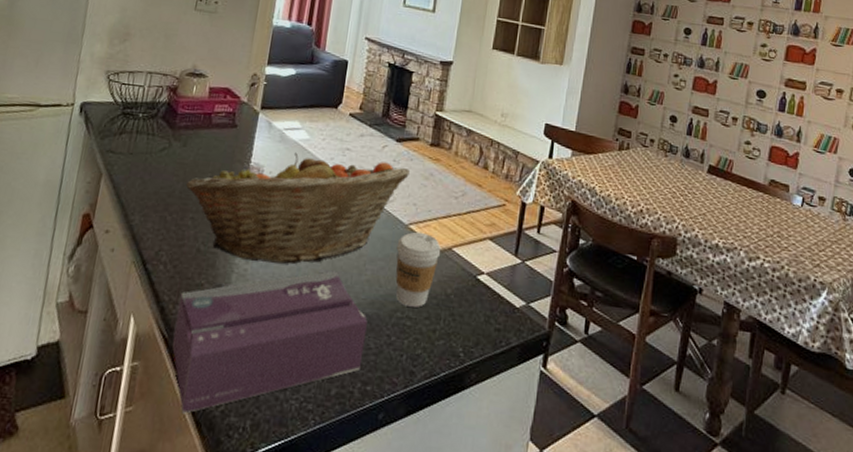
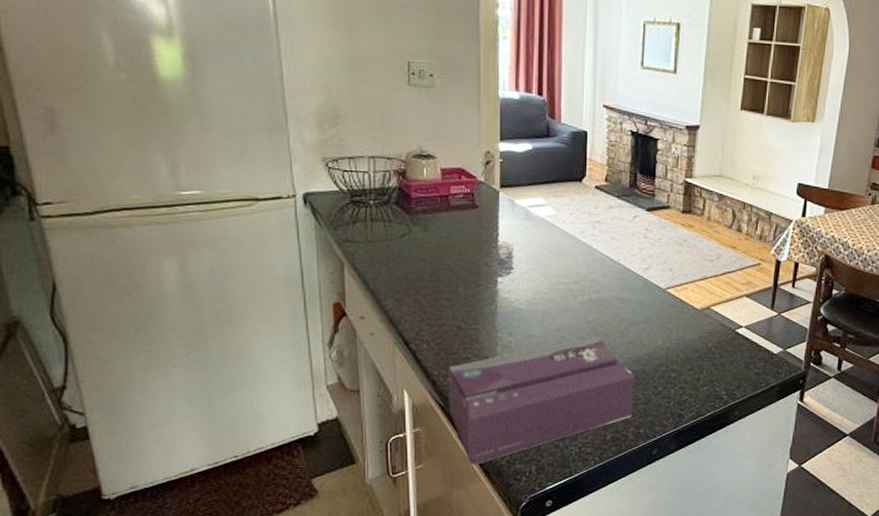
fruit basket: present [185,152,410,264] -> none [434,229,663,333]
coffee cup: present [395,231,441,307] -> none [656,294,699,361]

